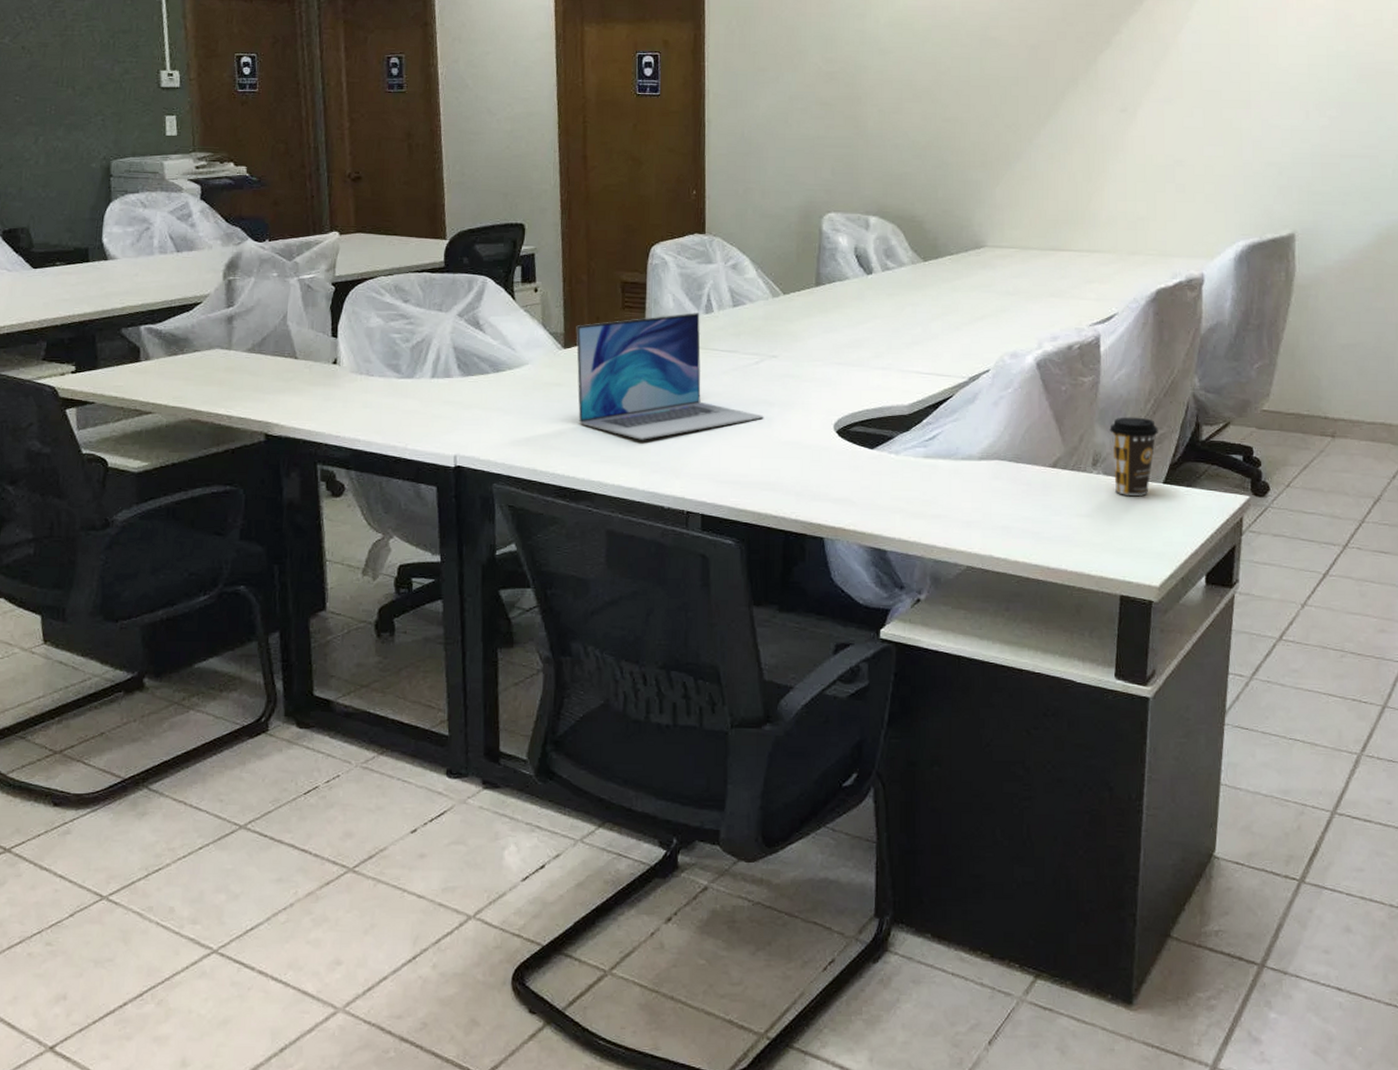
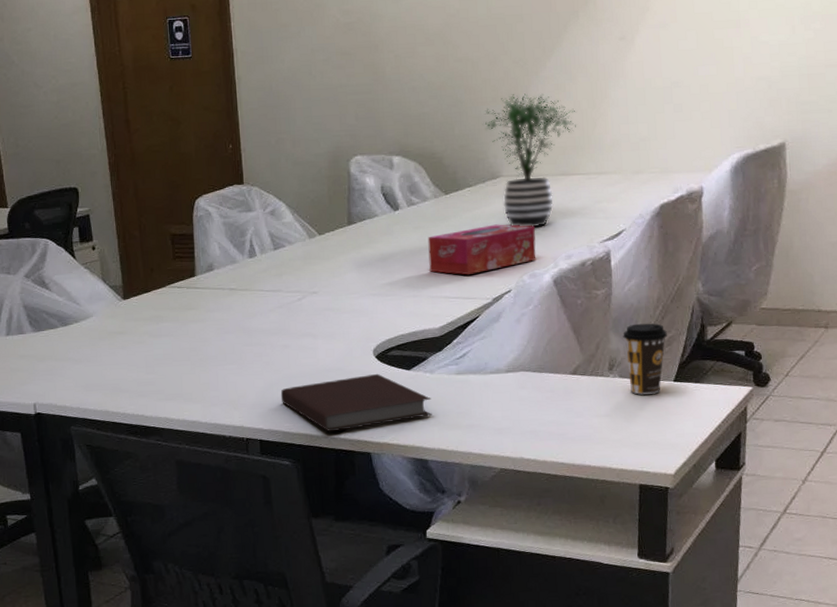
laptop: present [576,313,764,440] -> none [133,258,310,378]
notebook: none [728,450,895,512] -> present [280,373,432,432]
tissue box: none [902,297,1019,350] -> present [428,224,536,275]
potted plant: none [970,160,1070,304] -> present [484,93,576,227]

